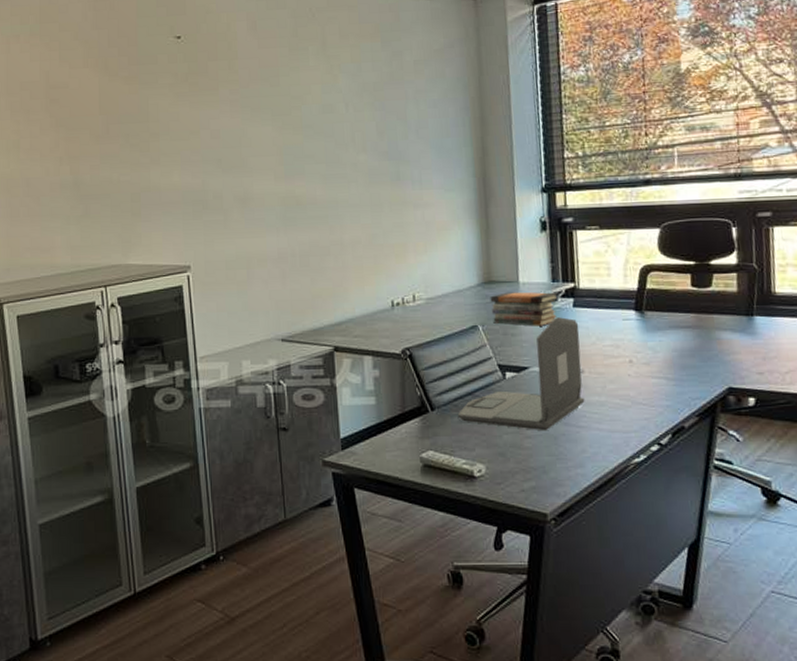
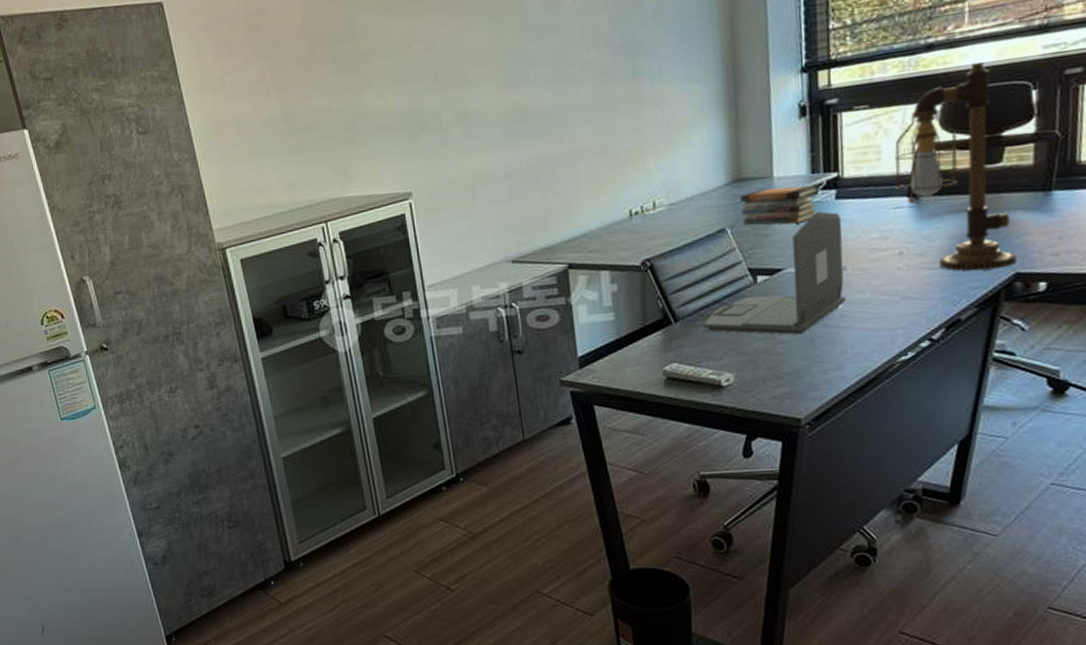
desk lamp: none [622,198,729,383] -> present [894,61,1018,271]

